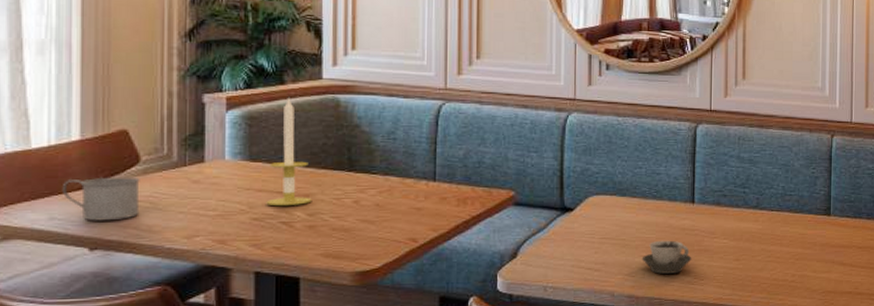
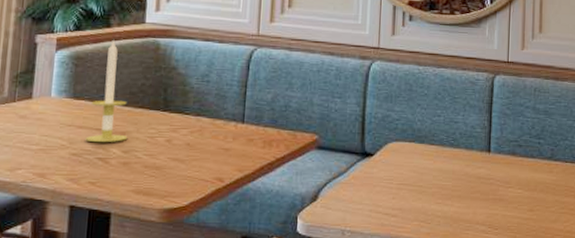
cup: present [641,240,692,274] -> none [437,188,487,222]

